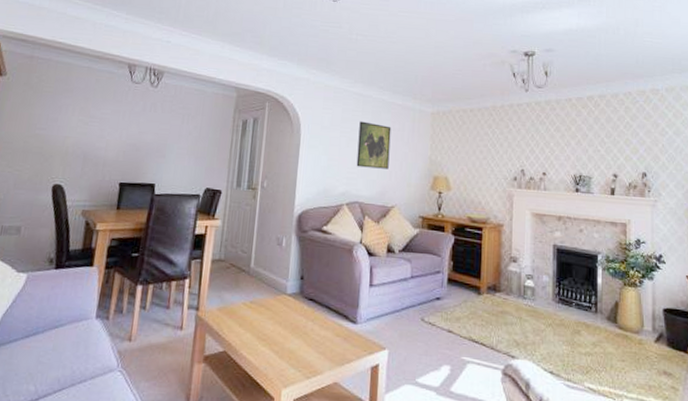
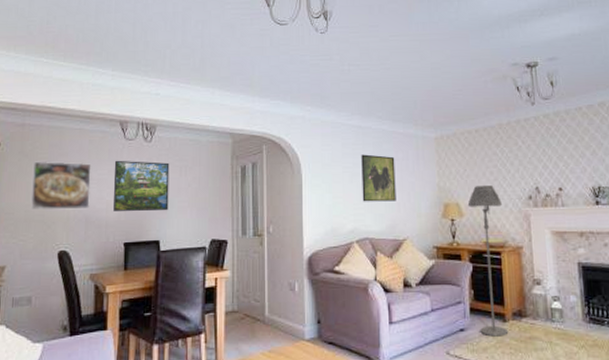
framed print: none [30,94,96,145] -> present [31,161,91,211]
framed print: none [112,101,173,156] -> present [113,160,170,211]
floor lamp: none [455,162,488,308] -> present [467,185,509,337]

